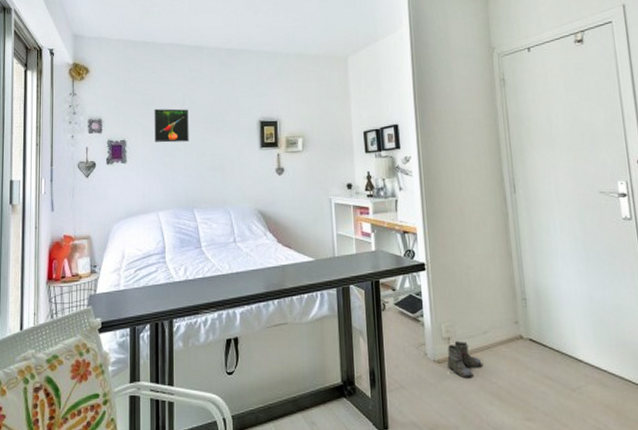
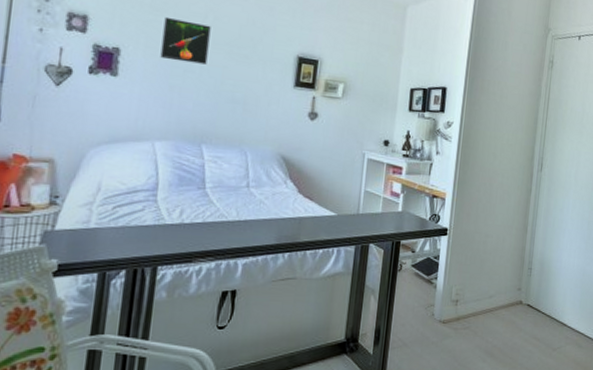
boots: present [447,340,482,379] -> none [451,303,483,338]

